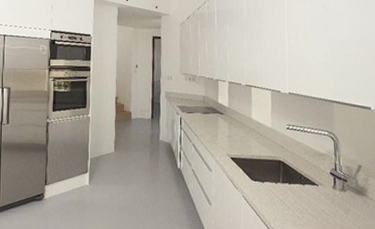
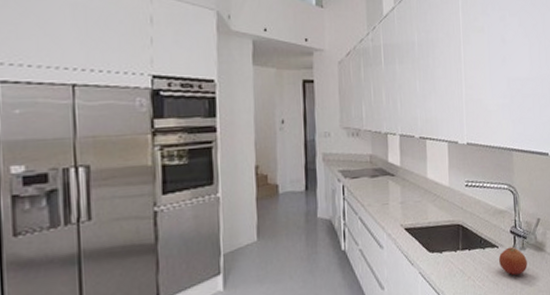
fruit: none [318,187,348,214] -> present [498,247,527,276]

